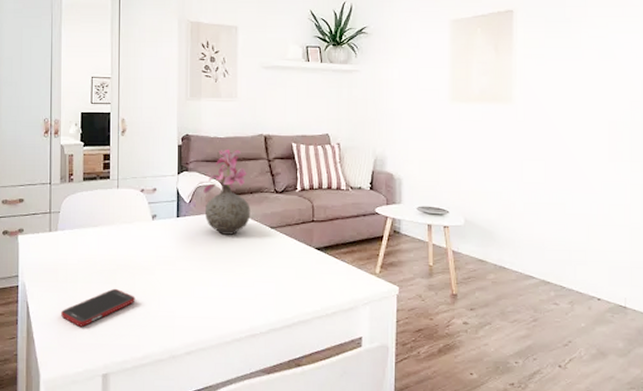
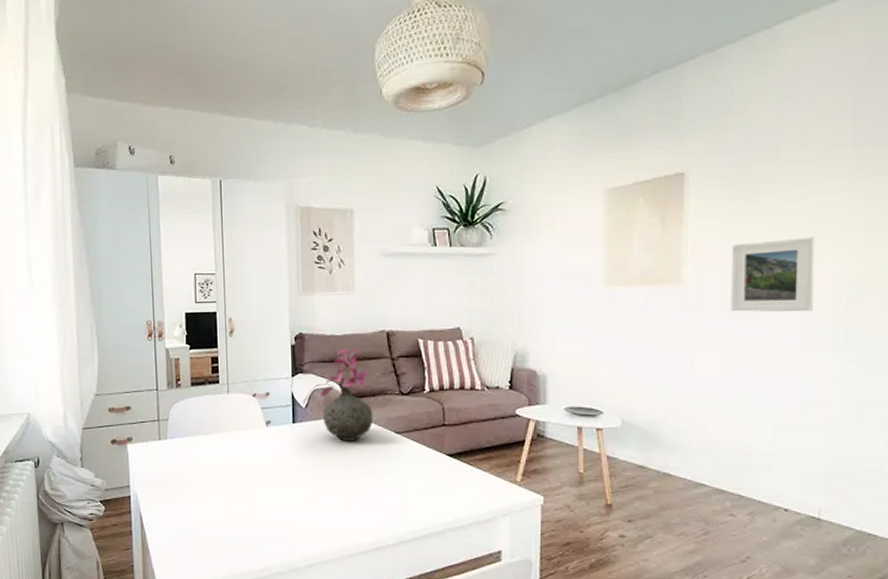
cell phone: present [61,288,136,327] -> none [175,498,252,538]
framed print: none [551,68,615,130] -> present [730,237,815,312]

